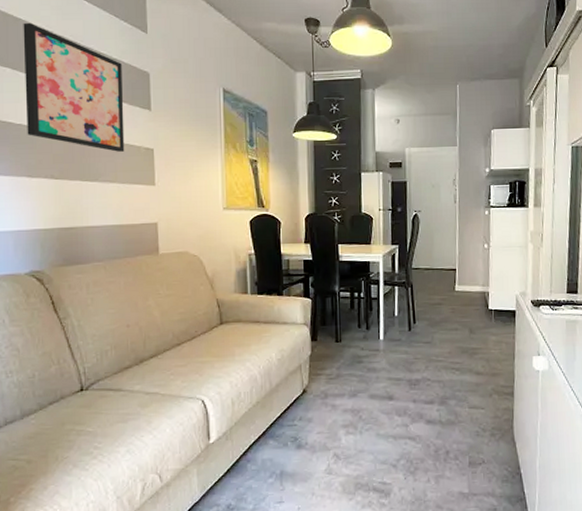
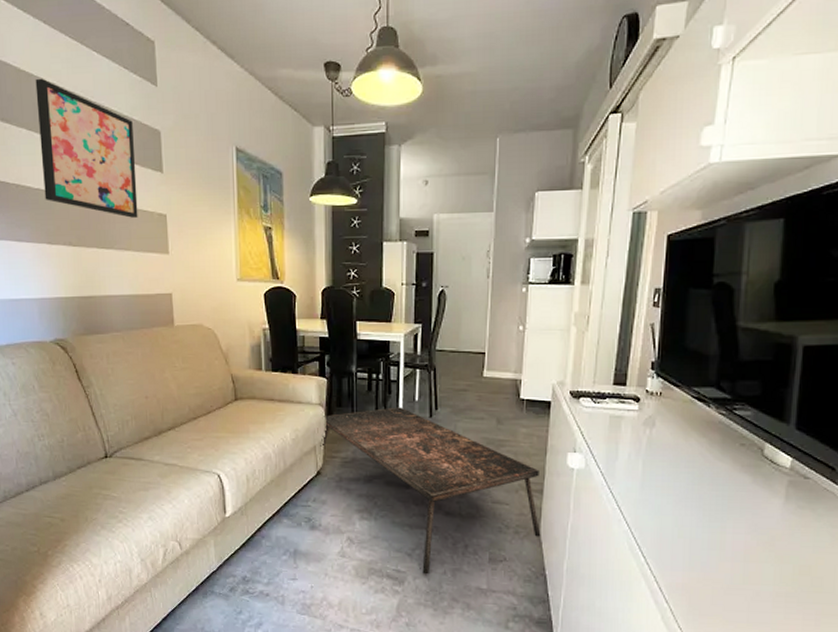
coffee table: none [305,322,515,484] -> present [320,407,541,575]

